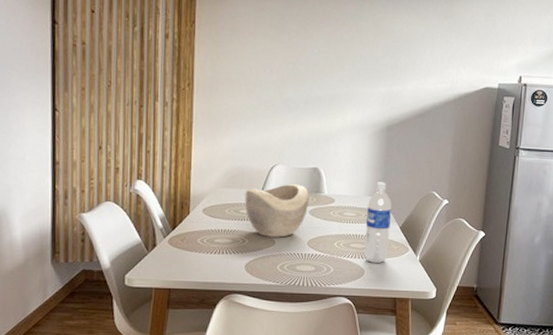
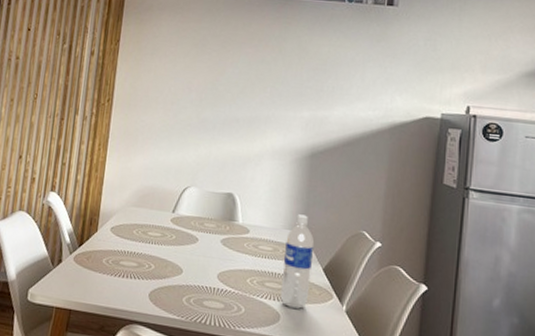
decorative bowl: present [245,184,309,237] -> none [153,208,222,267]

